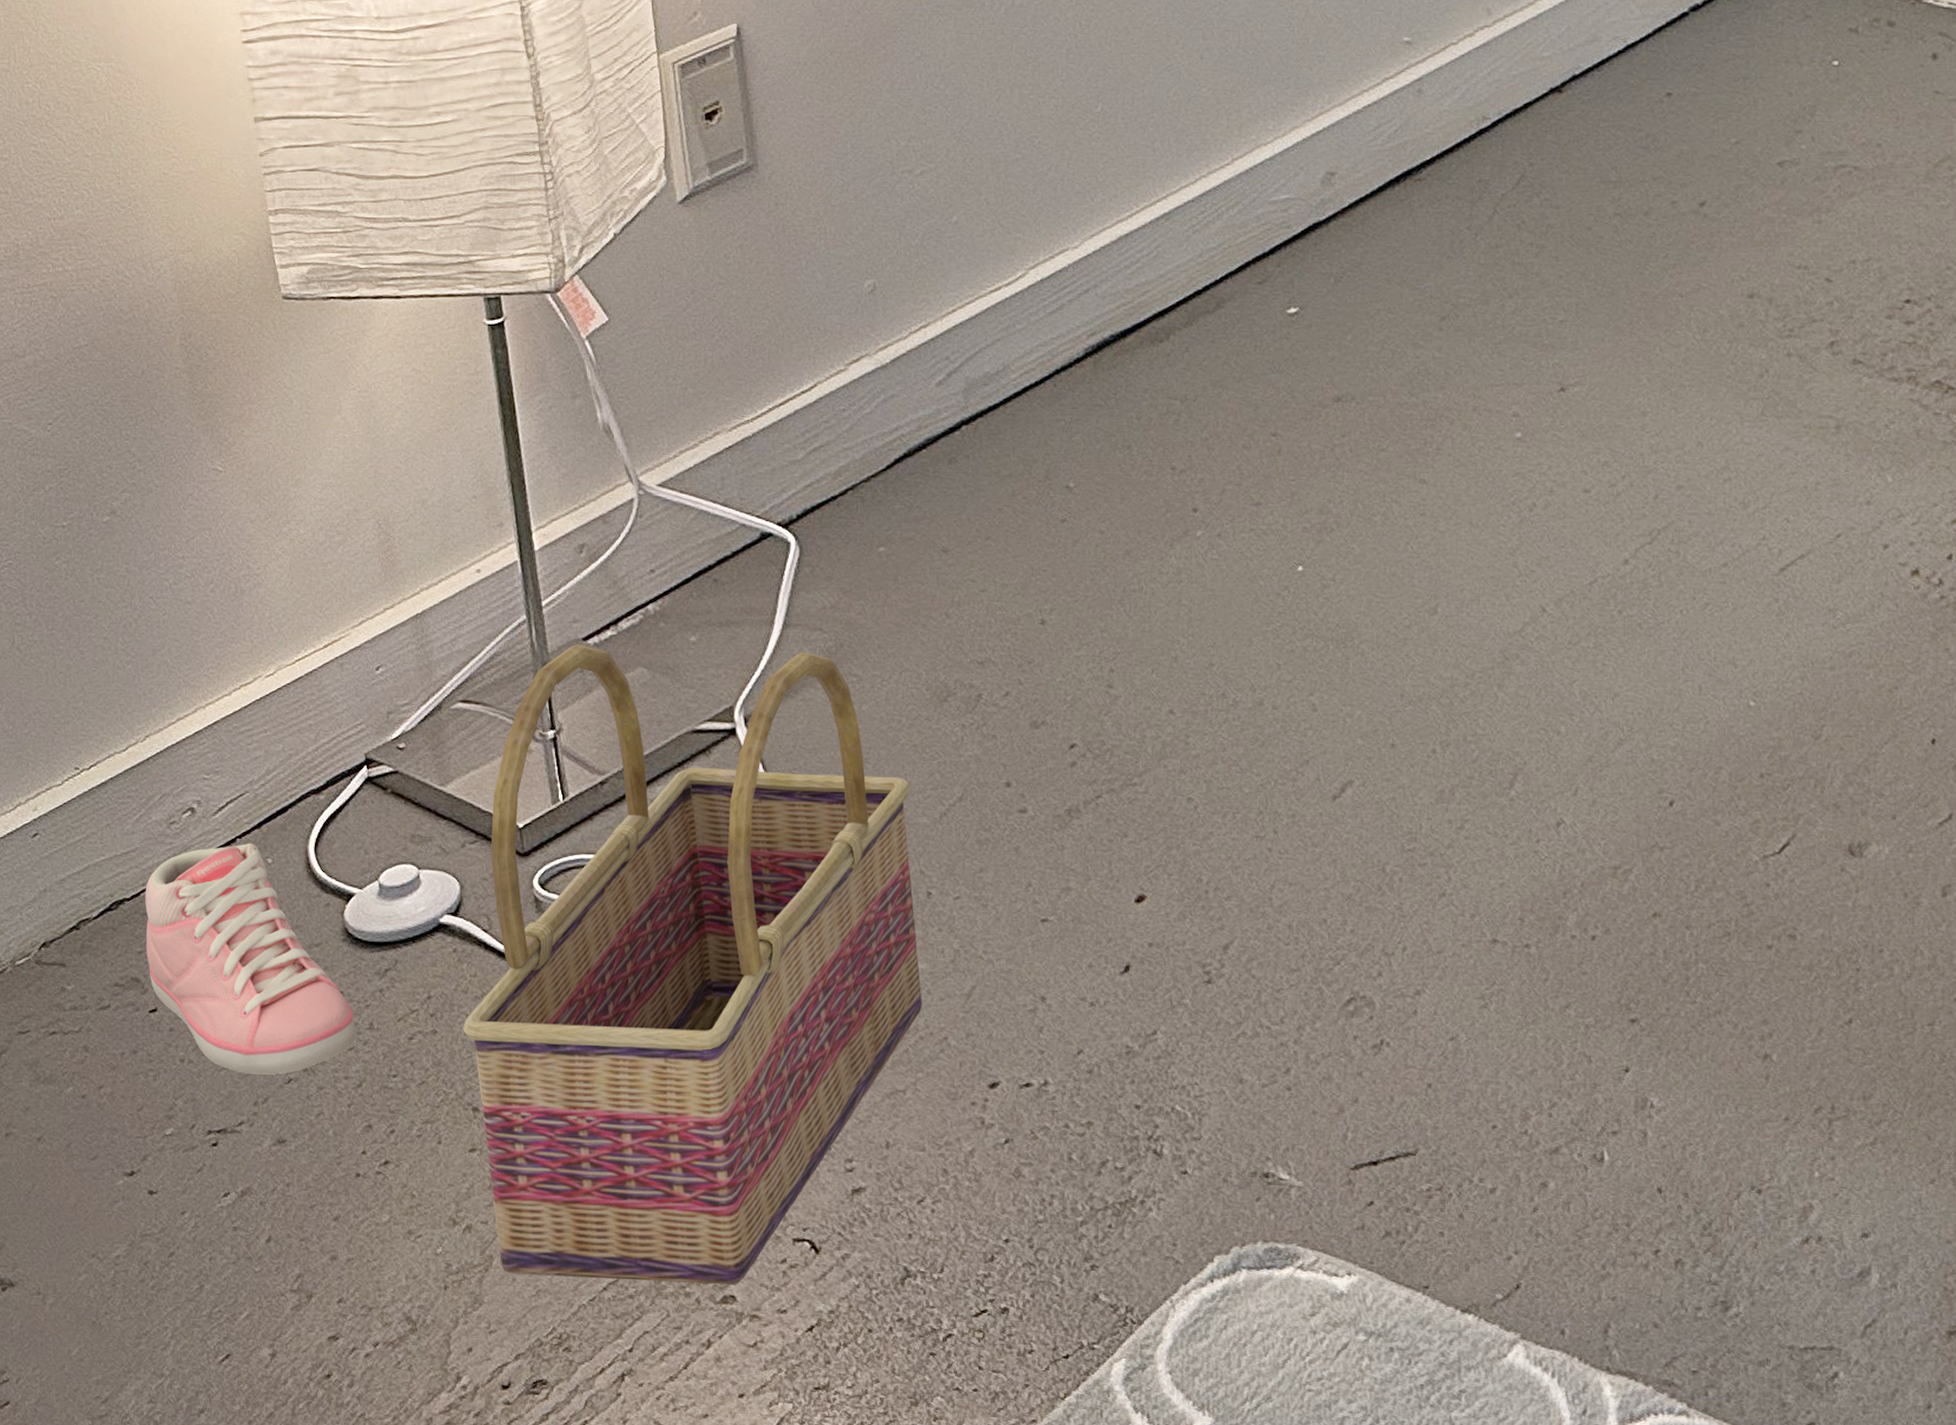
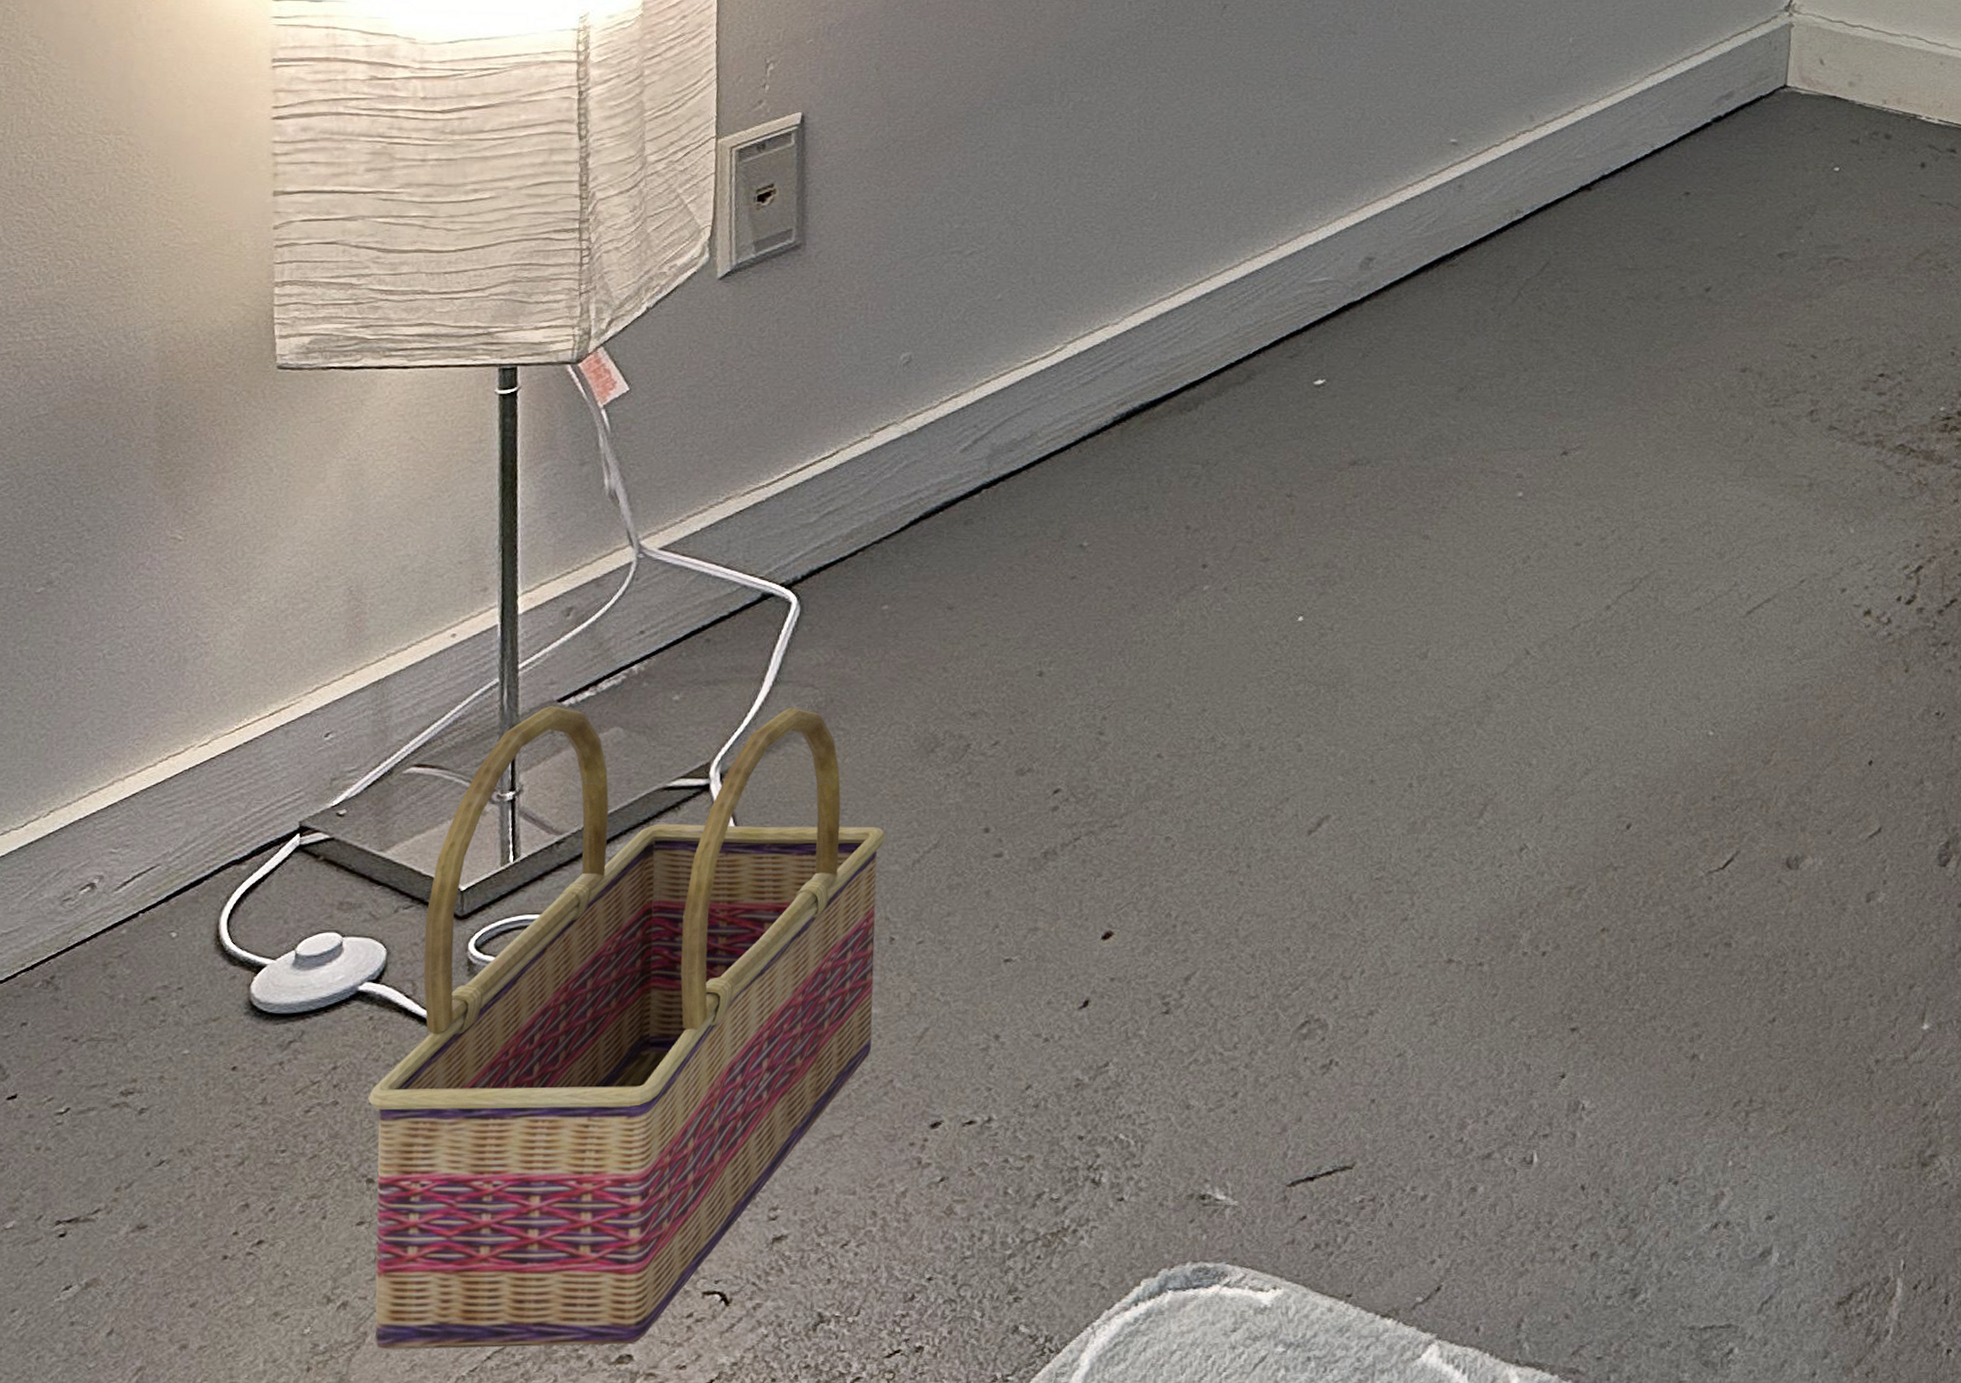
sneaker: present [145,843,355,1075] -> none [13,917,246,1158]

